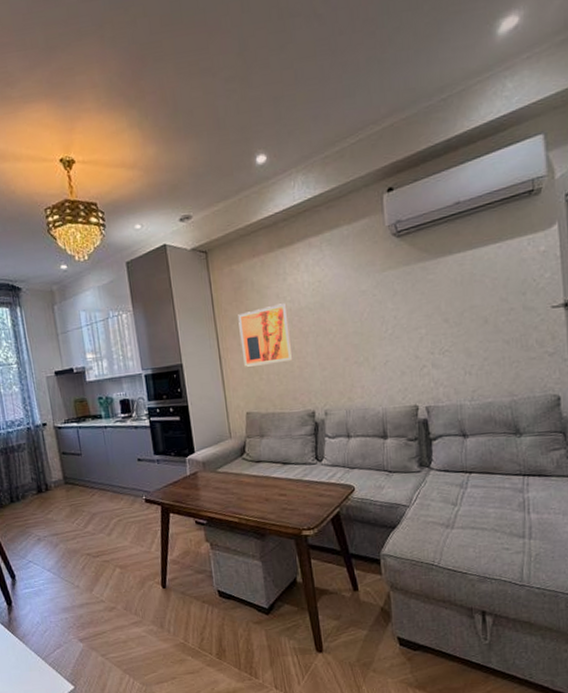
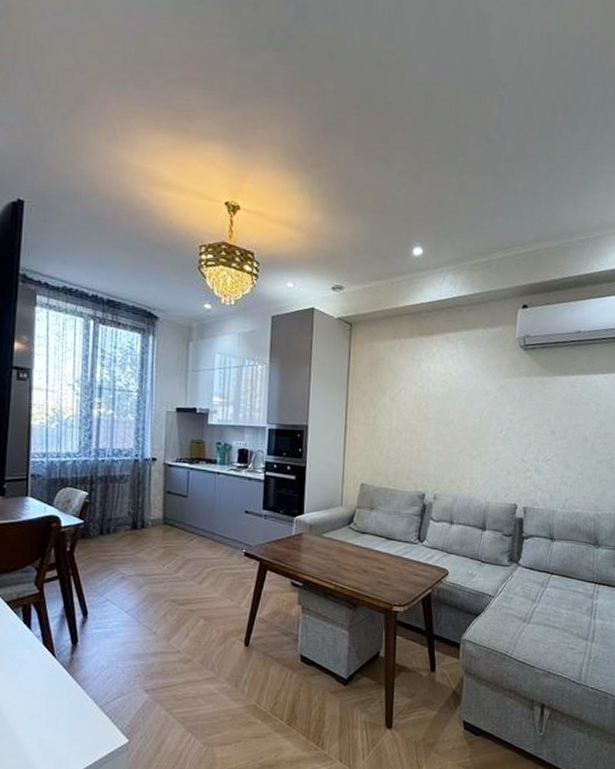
wall art: present [238,303,294,367] -> none [367,387,418,442]

